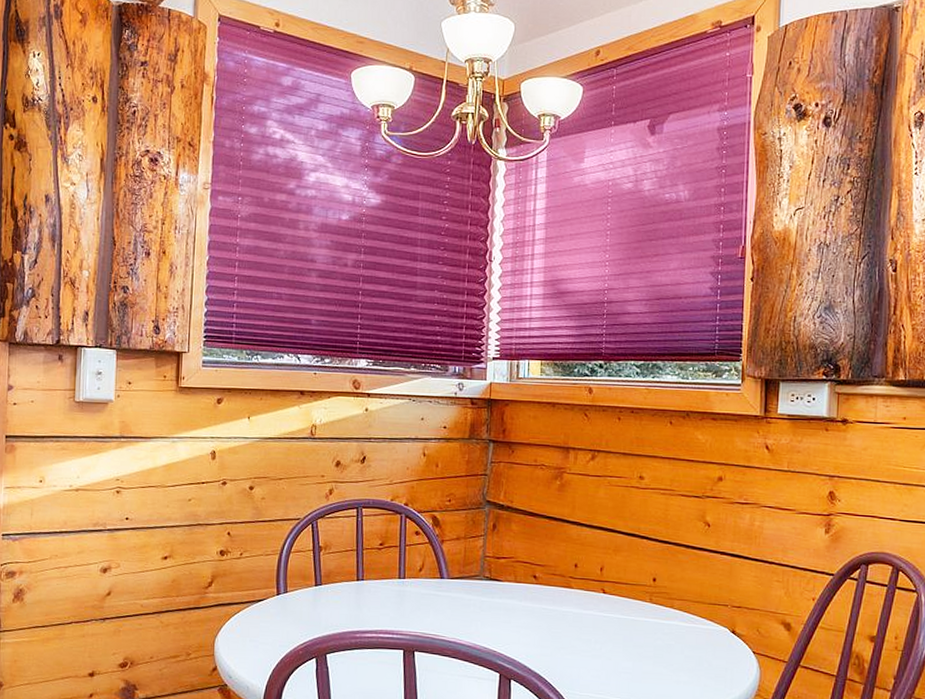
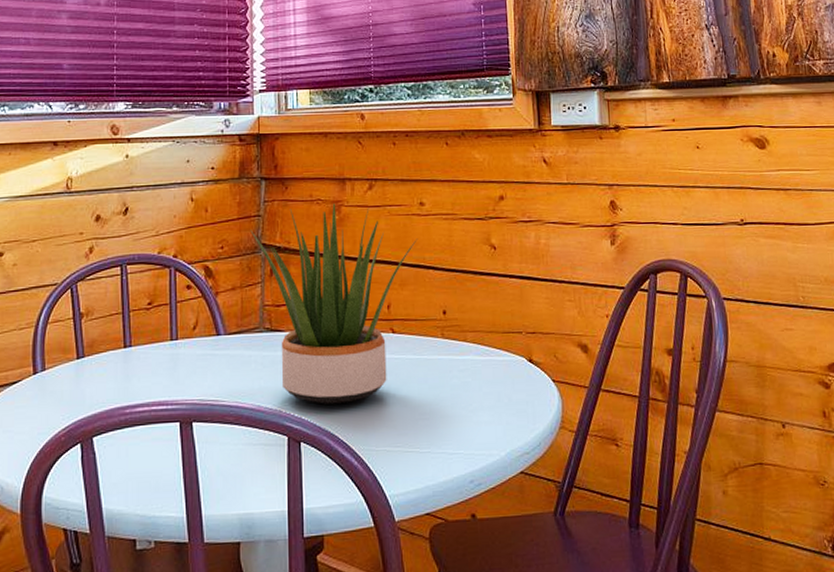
potted plant: none [476,469,635,652] -> present [250,203,419,406]

